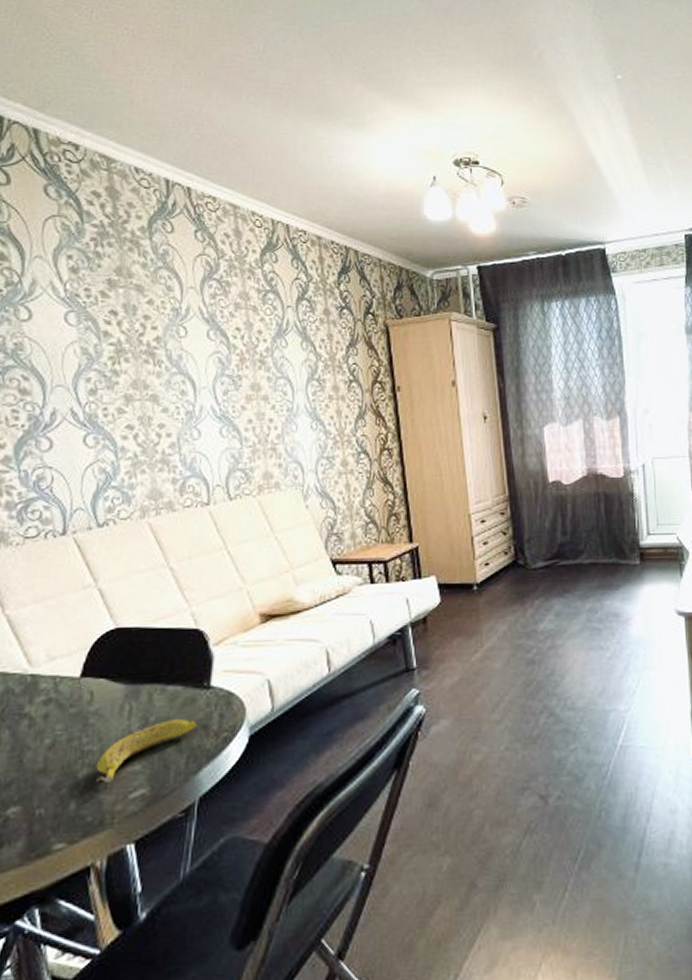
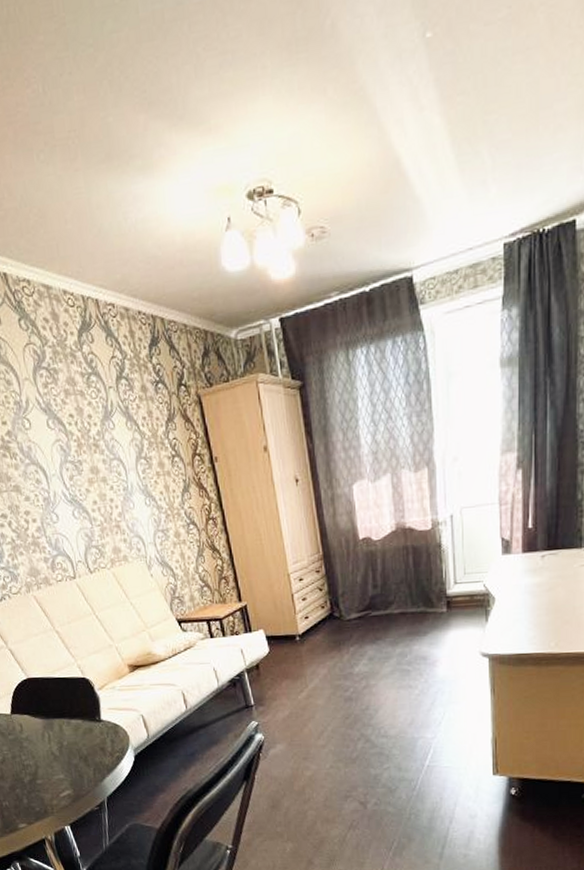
banana: present [95,719,198,784] -> none [34,743,97,787]

